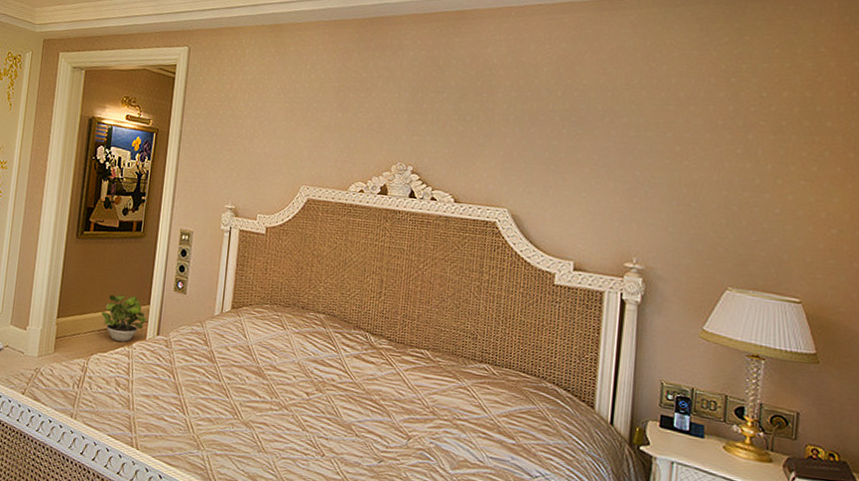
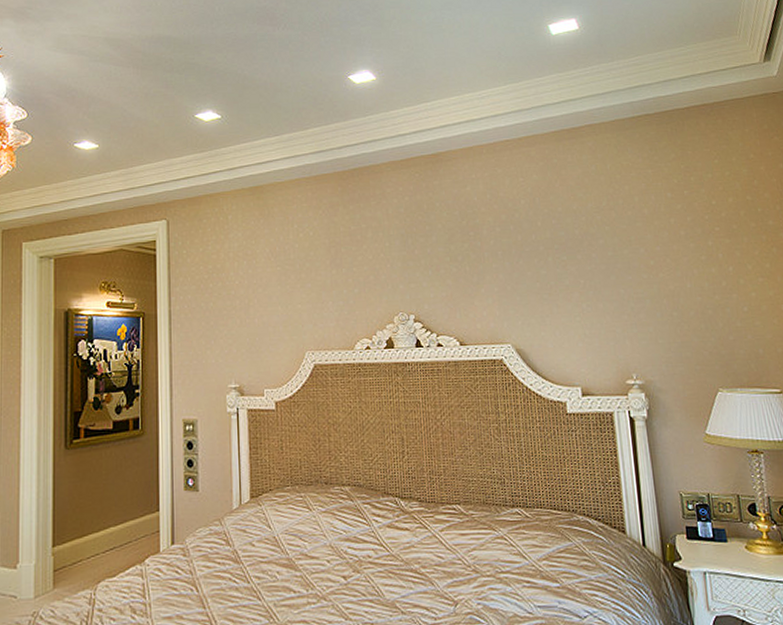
potted plant: present [101,295,147,343] -> none [105,503,159,561]

